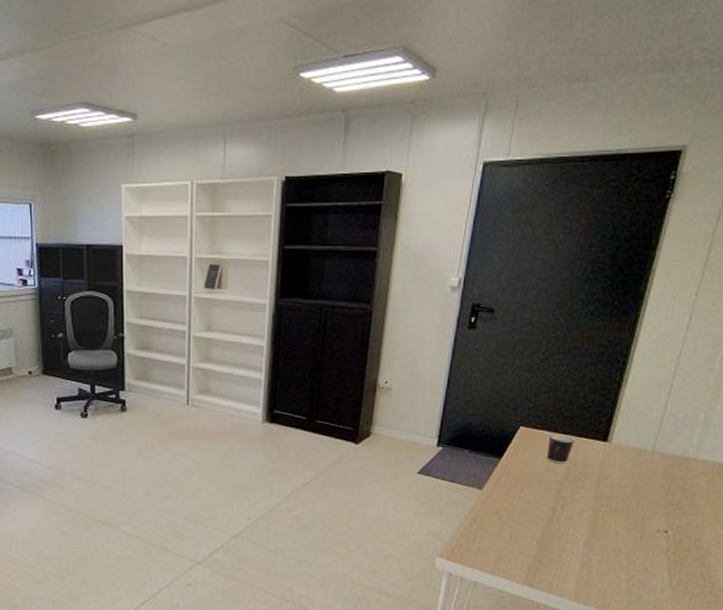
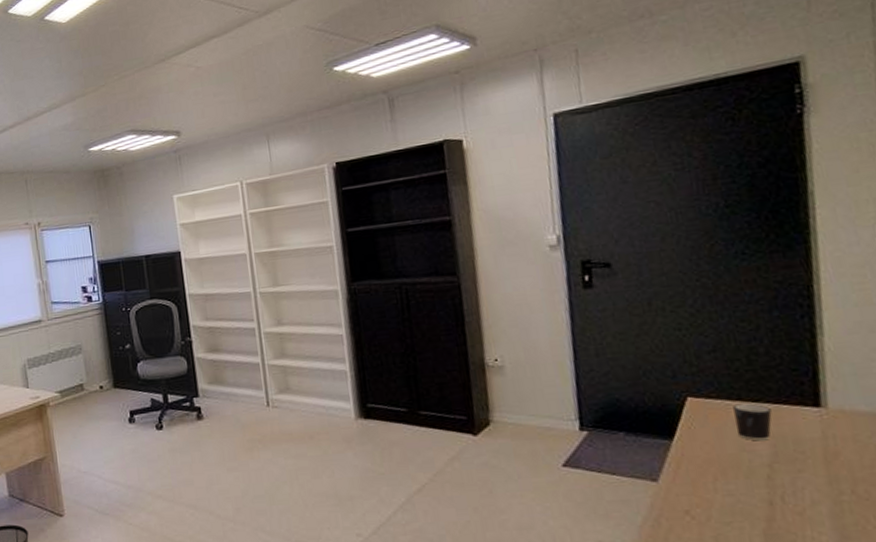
books: present [204,261,229,289] -> none [267,252,292,283]

